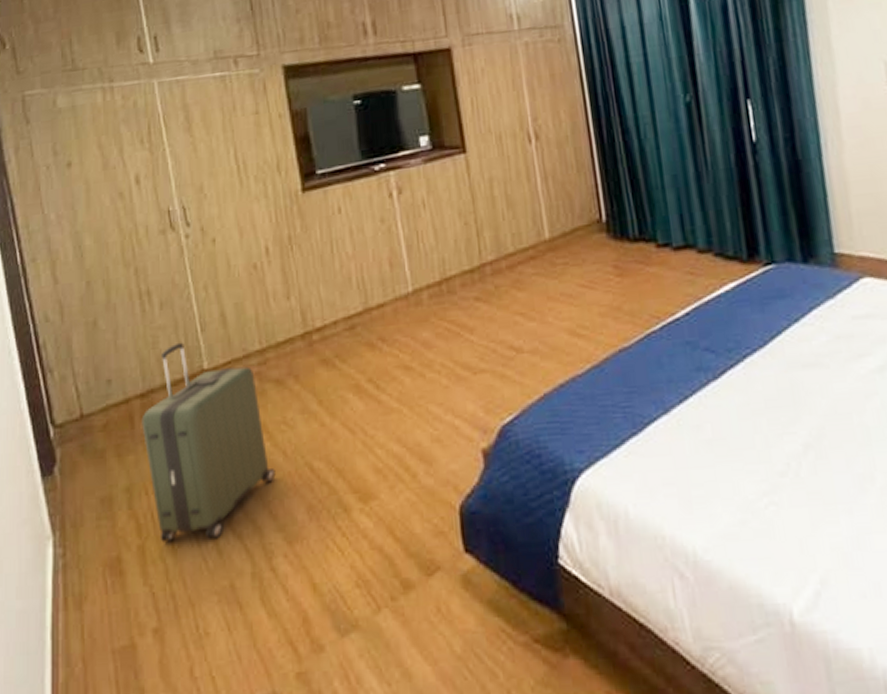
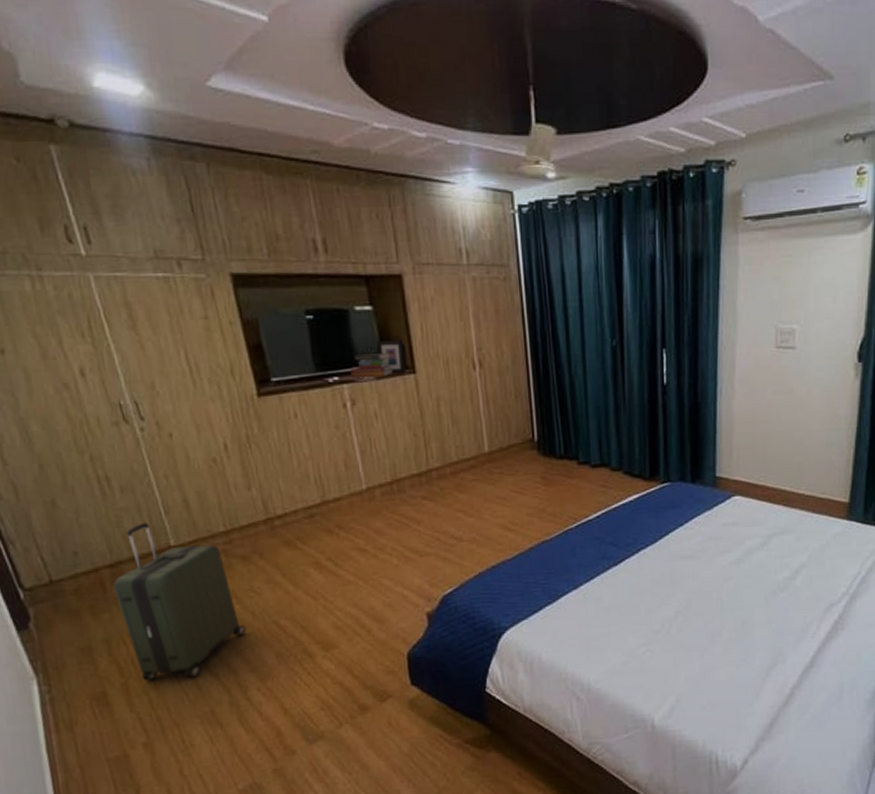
books: none [397,133,443,164] -> present [350,353,394,379]
picture frame: none [425,117,456,156] -> present [376,340,406,374]

